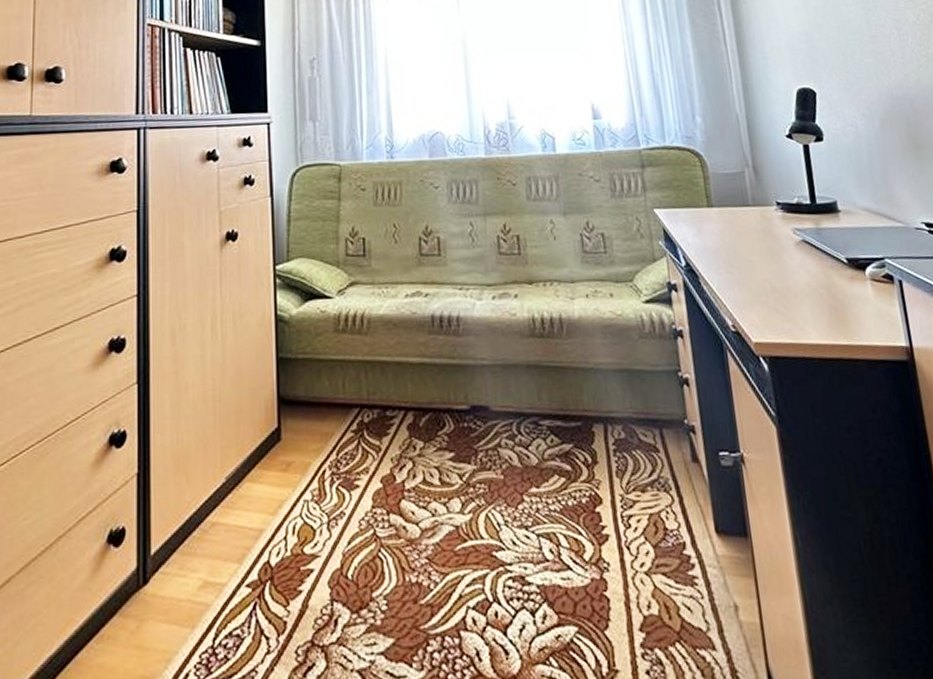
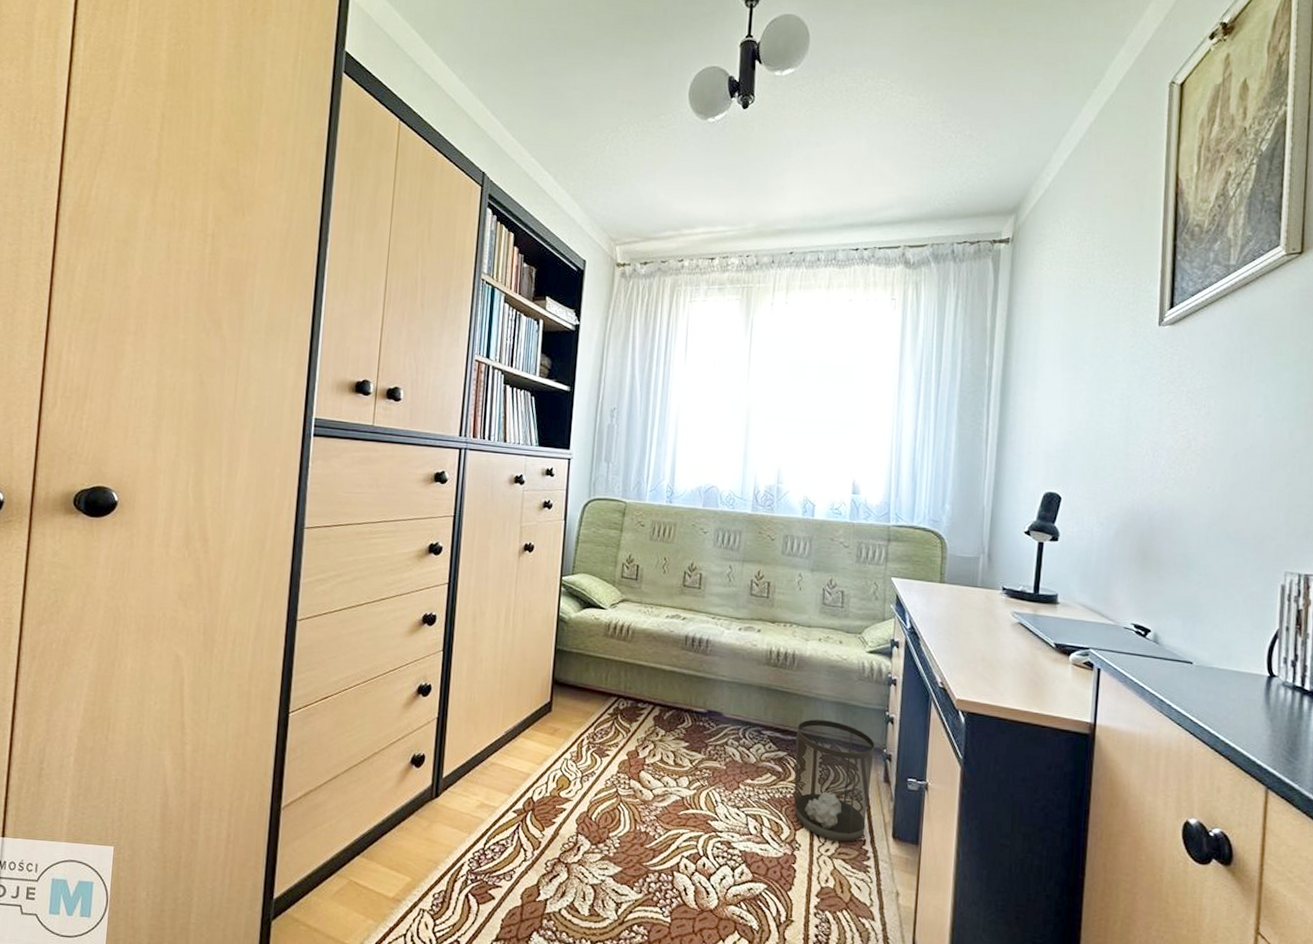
waste bin: none [579,394,682,551] -> present [794,719,876,842]

